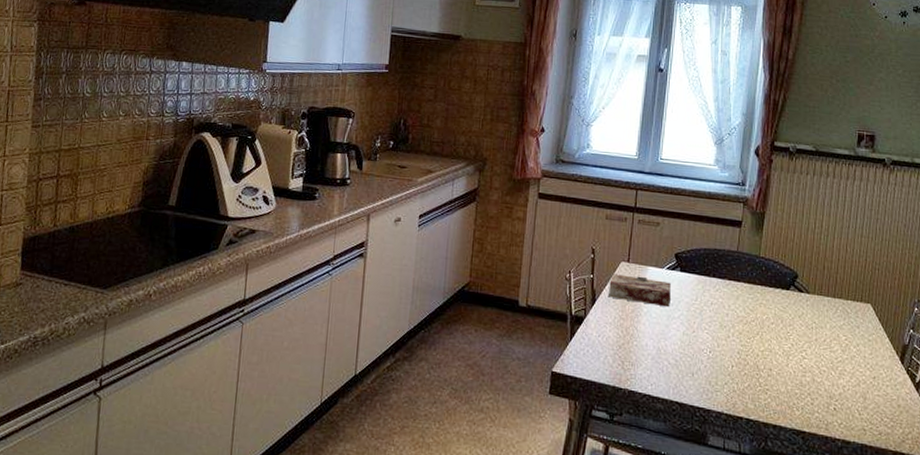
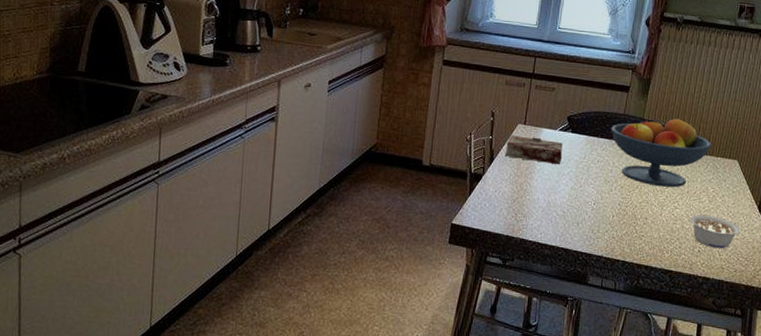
fruit bowl: none [724,256,840,335] -> present [611,118,712,188]
legume: none [821,366,882,407] -> present [690,214,741,249]

